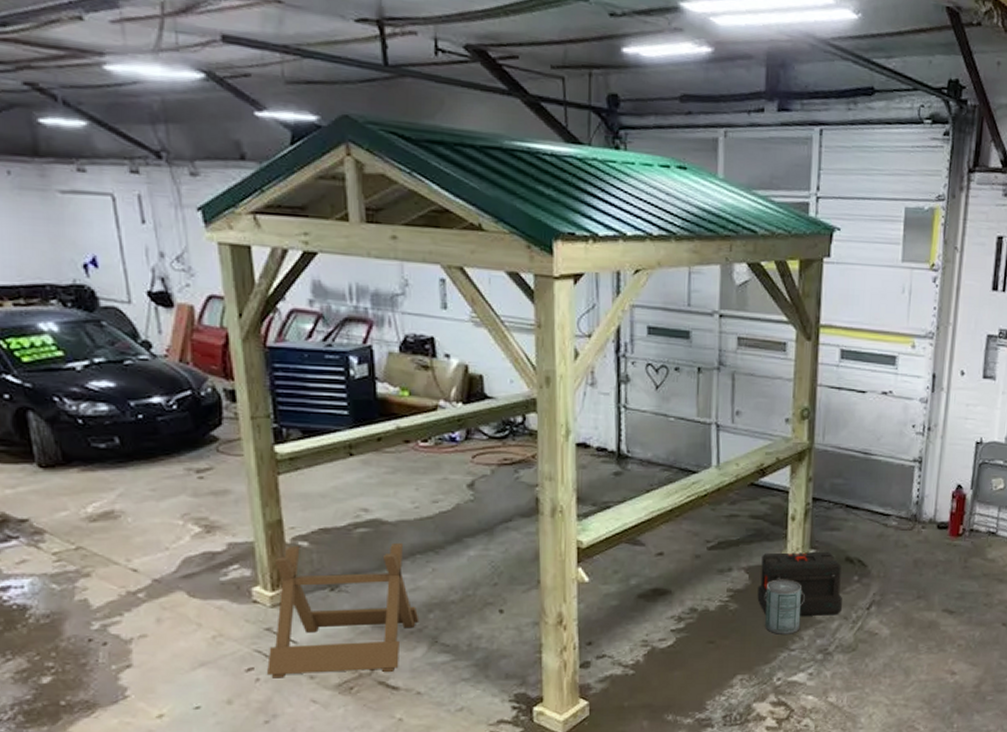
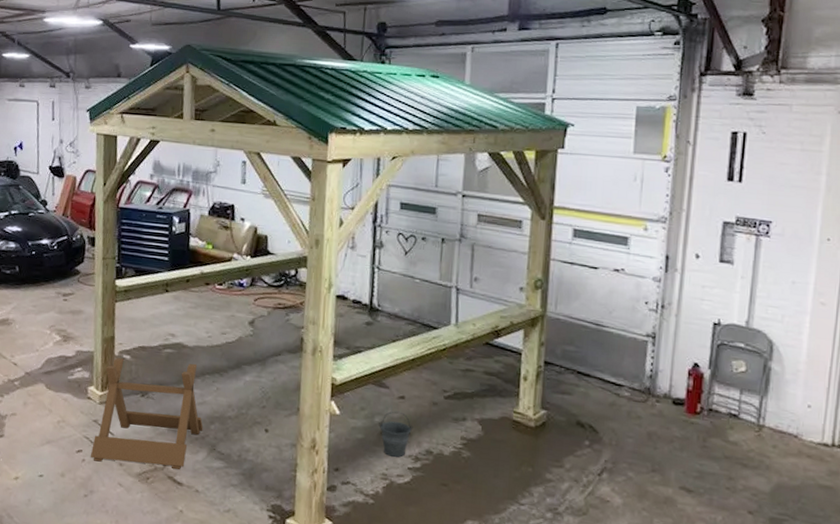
bucket: none [635,570,675,620] -> present [379,411,413,457]
toolbox: present [757,551,842,616] -> none [489,408,573,476]
paint can: present [764,579,805,634] -> none [495,433,535,489]

